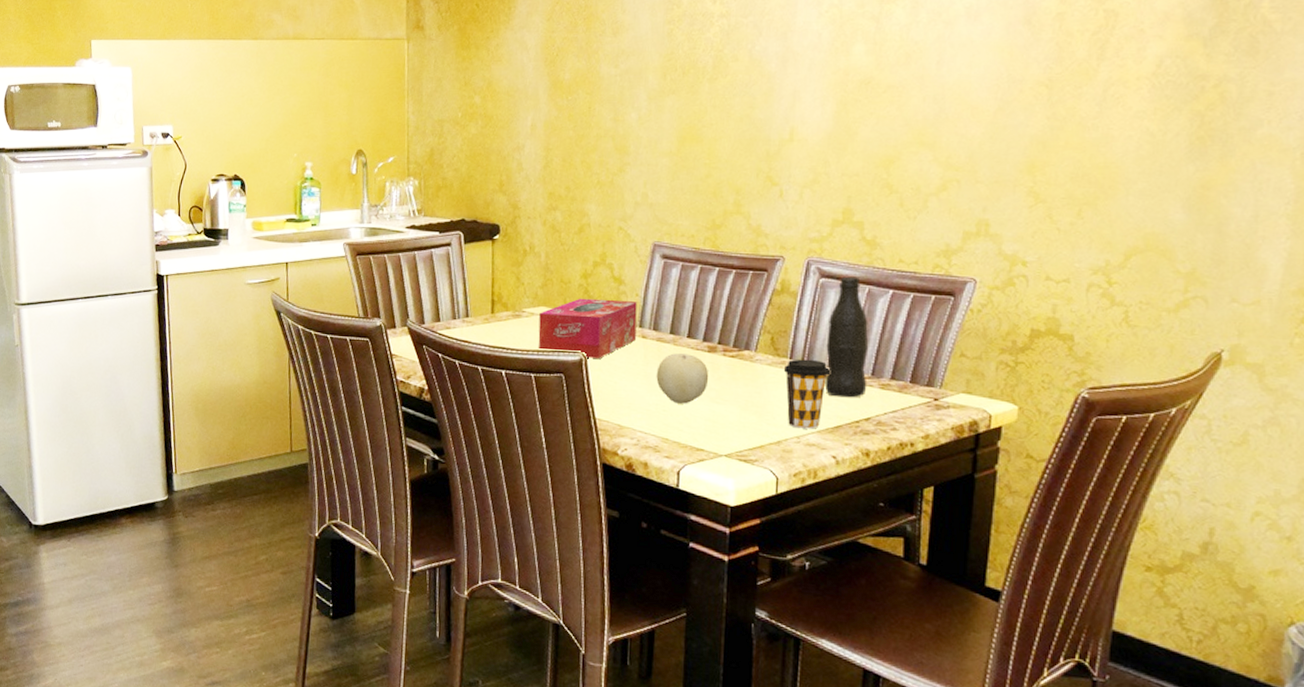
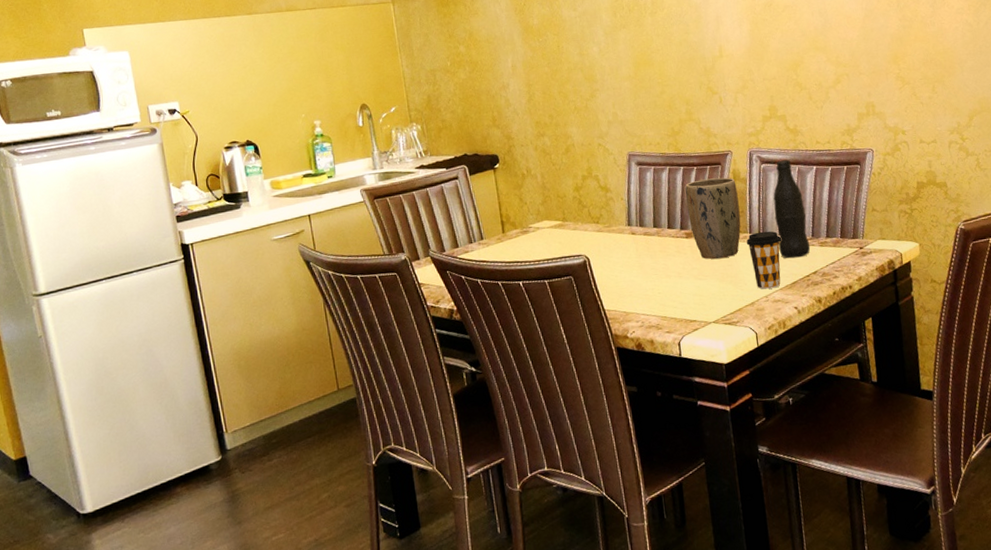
tissue box: present [538,298,637,359] -> none [544,205,628,259]
fruit: present [656,353,709,404] -> none [648,242,691,286]
plant pot: none [715,286,783,384] -> present [685,177,741,259]

